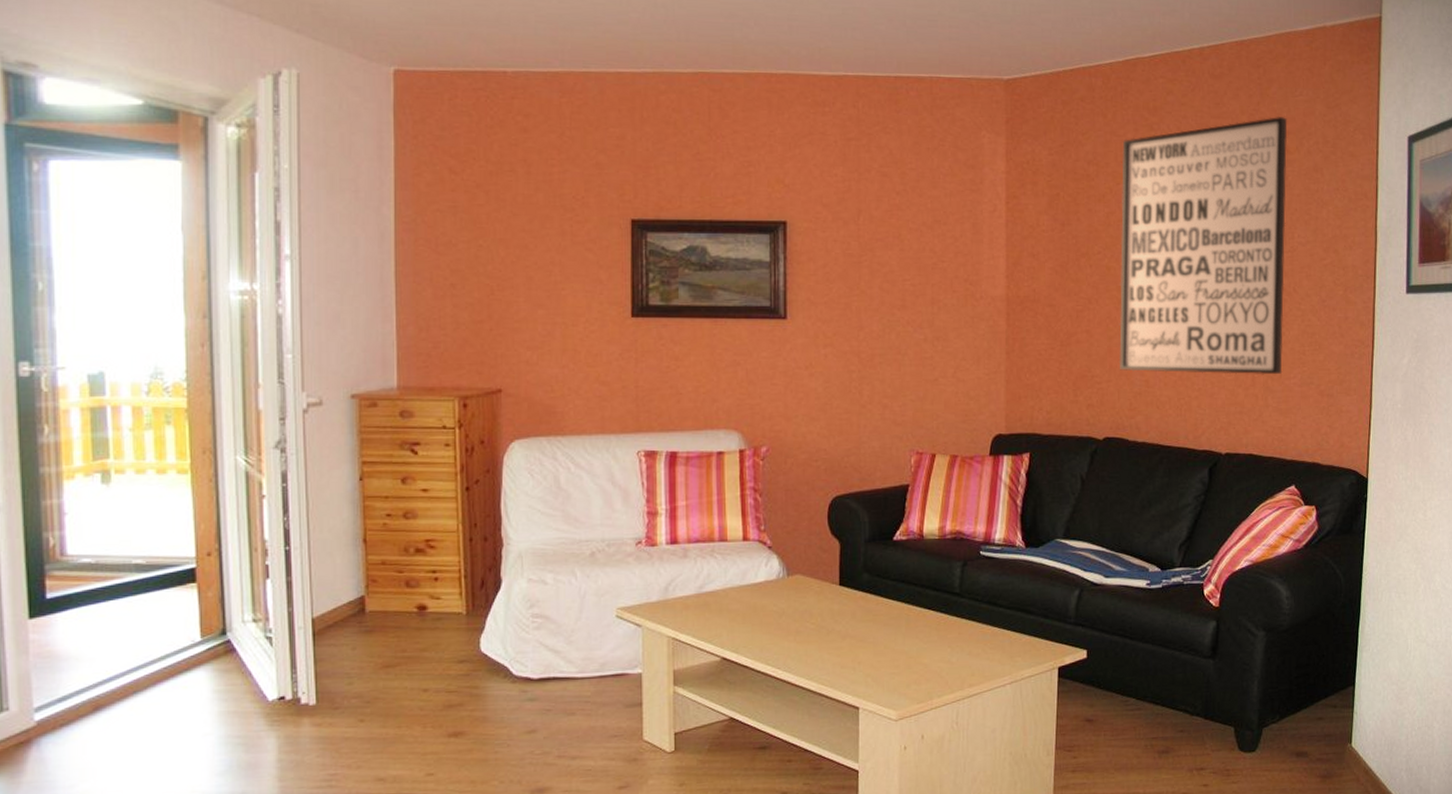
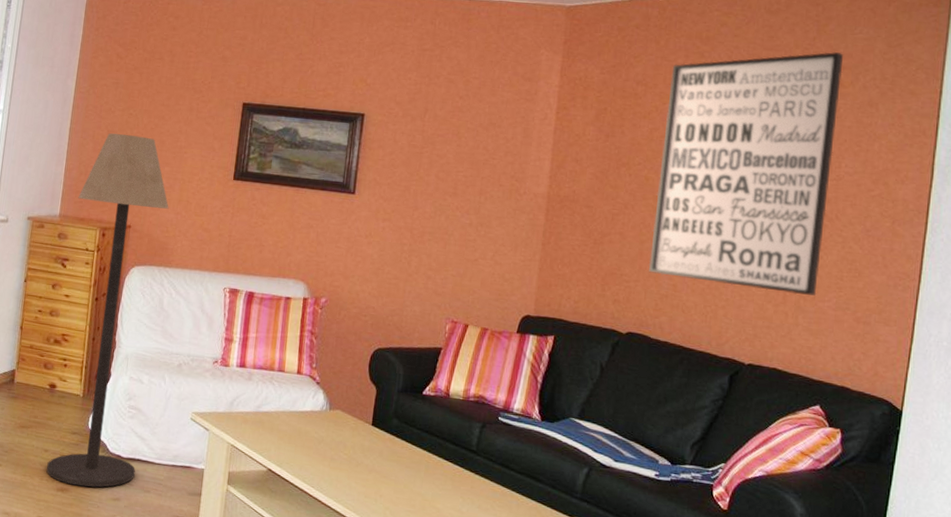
floor lamp: none [421,273,553,726] -> present [46,133,169,488]

